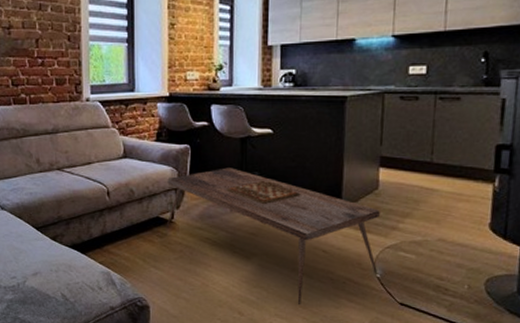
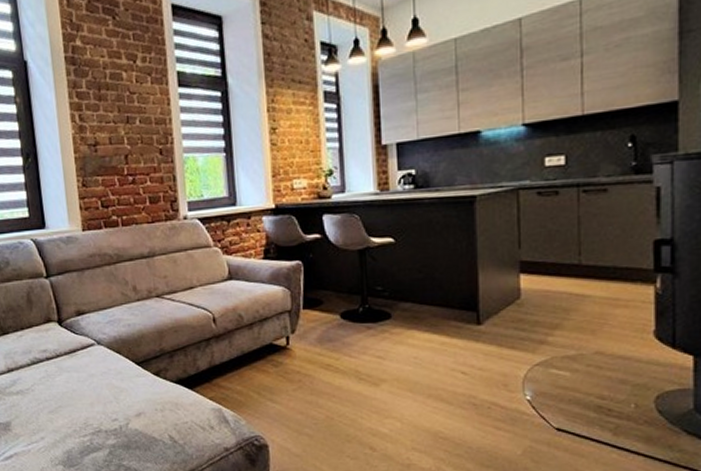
coffee table: present [166,167,380,306] -> none [279,283,526,437]

